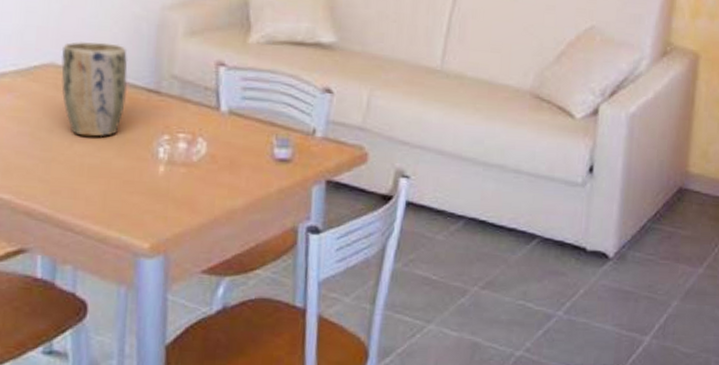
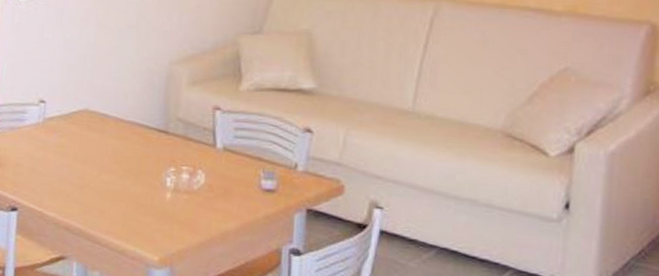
plant pot: present [61,40,128,137] -> none [93,91,143,169]

